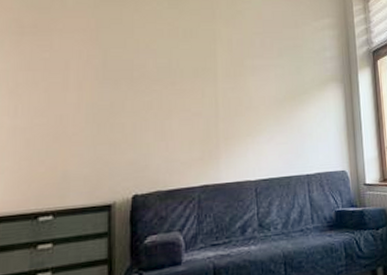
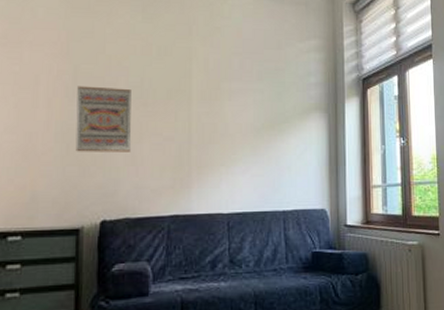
wall art: none [106,68,161,131] -> present [75,85,132,152]

